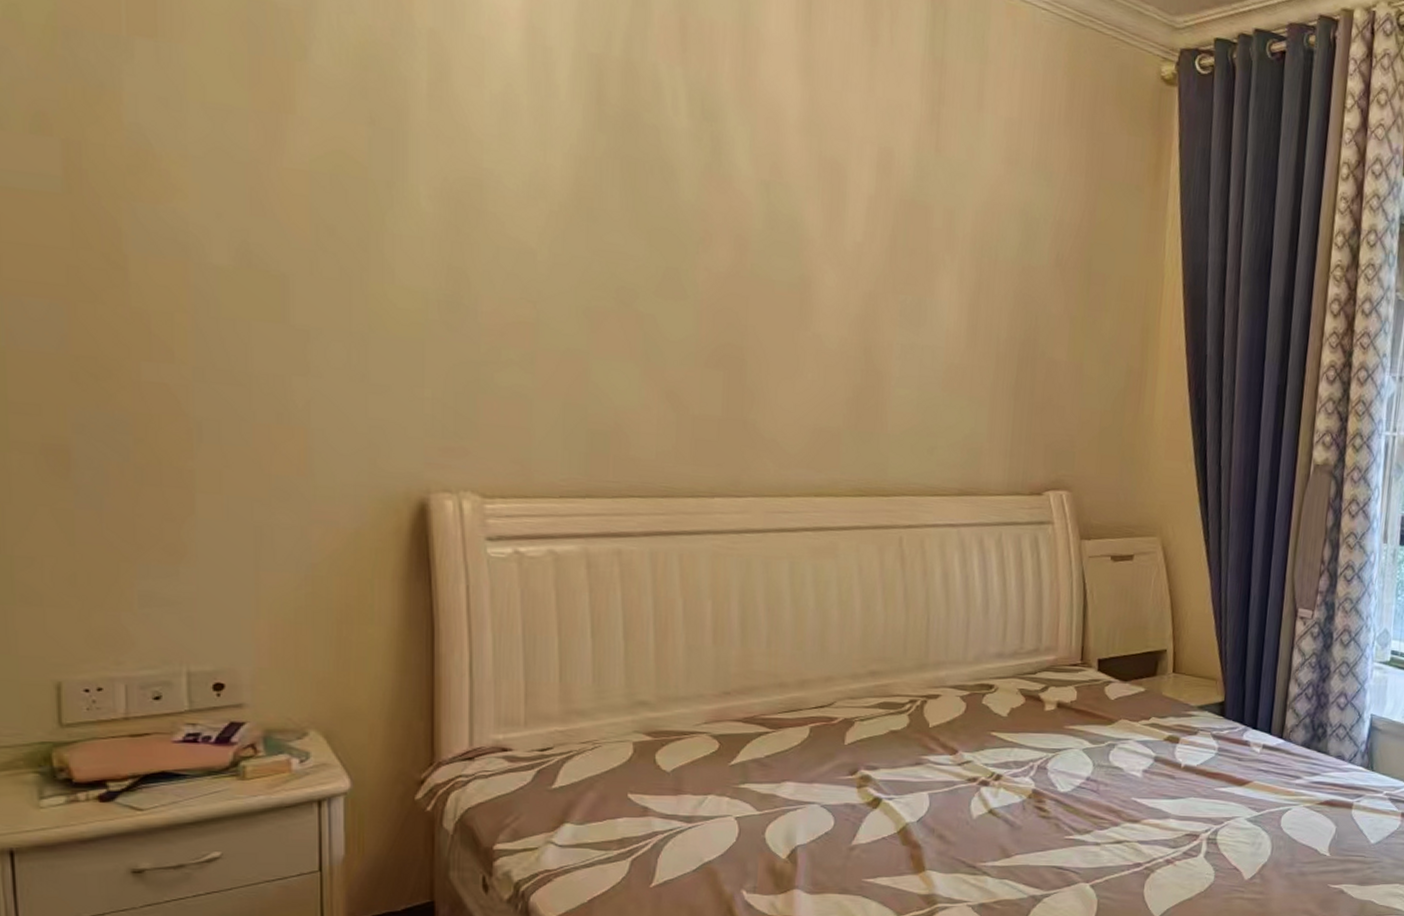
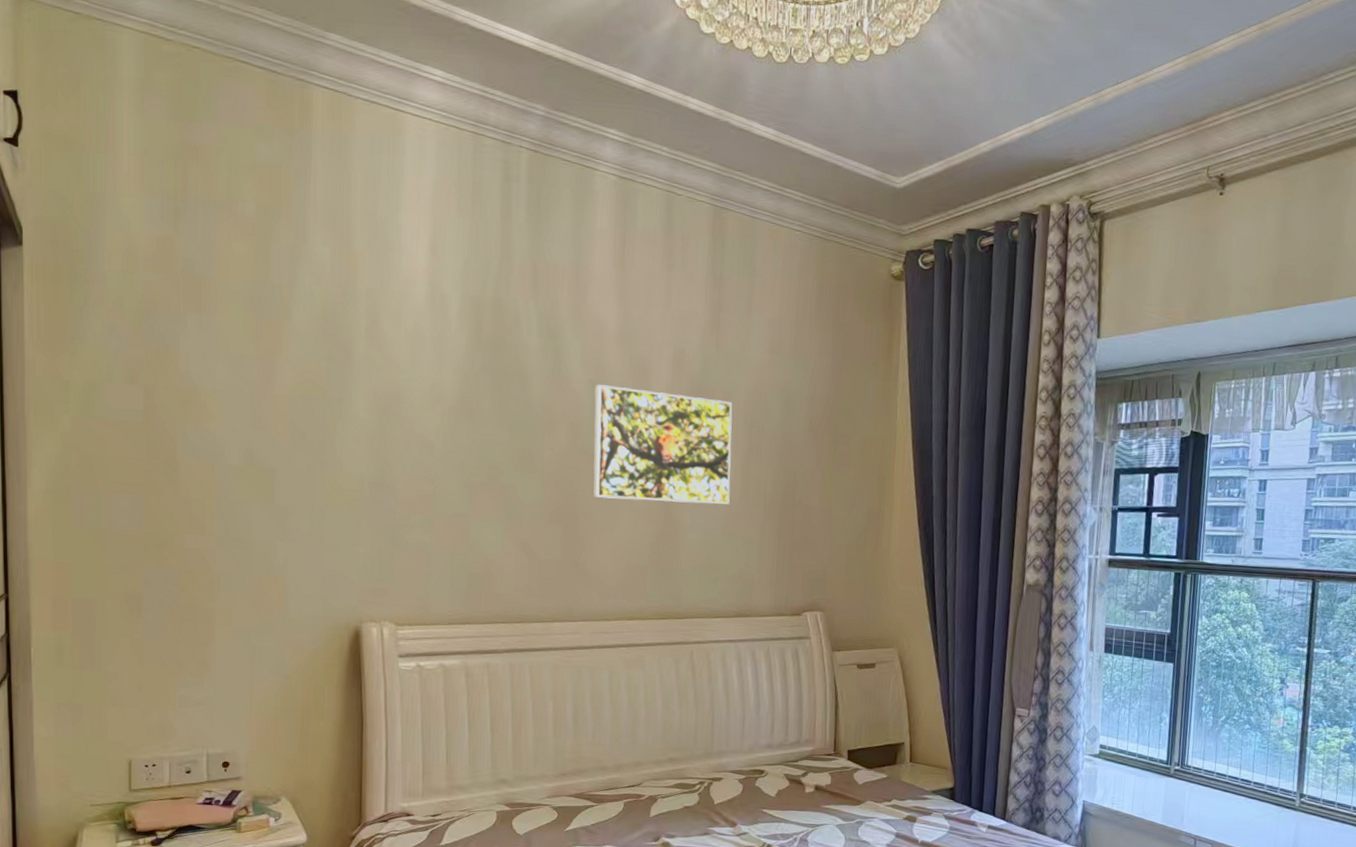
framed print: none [767,187,957,354] -> present [593,384,733,505]

